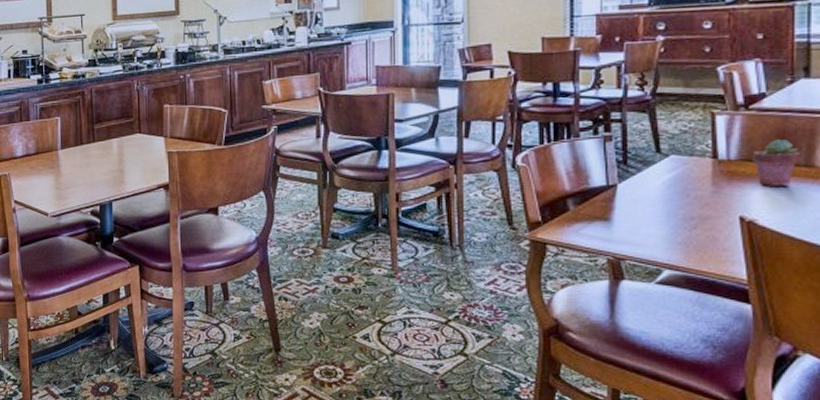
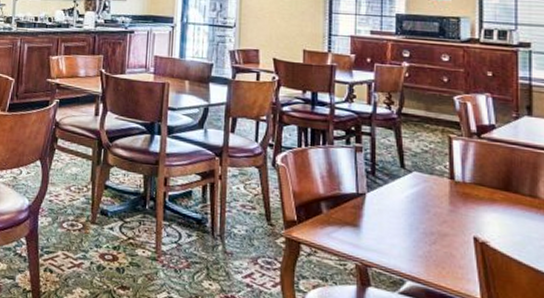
potted succulent: present [752,139,800,186] -> none [484,168,525,213]

